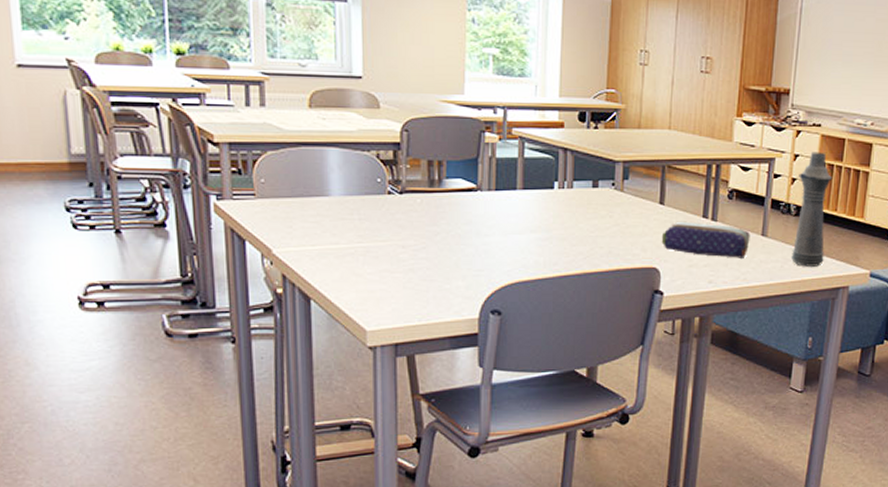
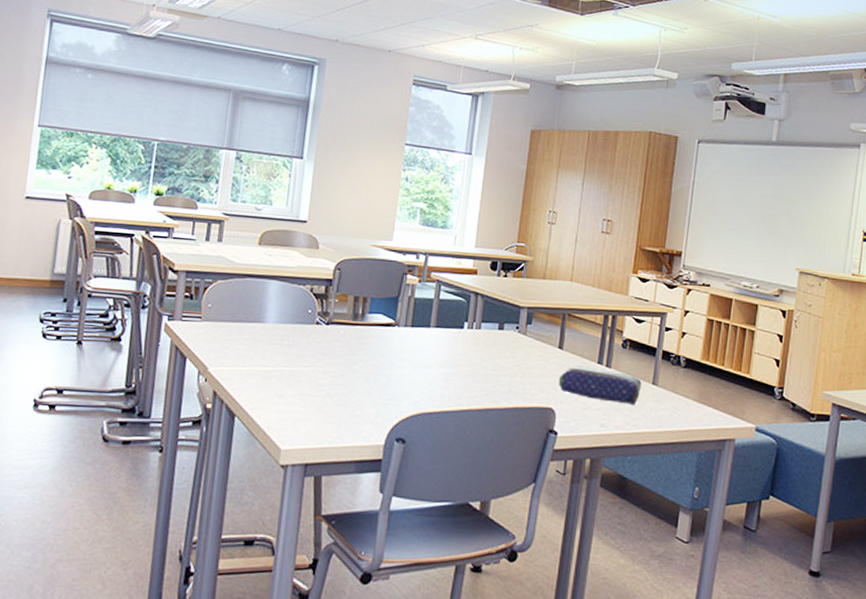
bottle: present [790,151,833,267] -> none [679,309,721,418]

